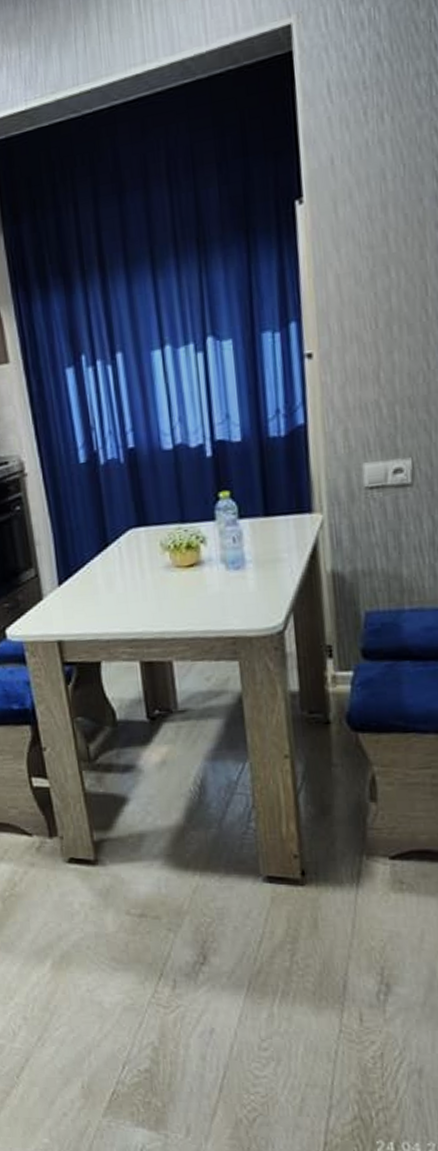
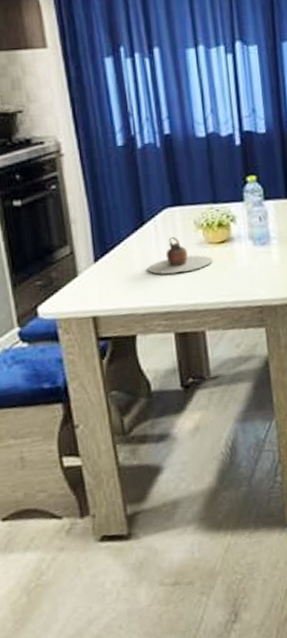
teapot: none [112,559,181,600] -> present [148,236,213,275]

